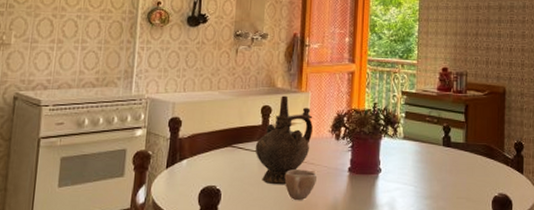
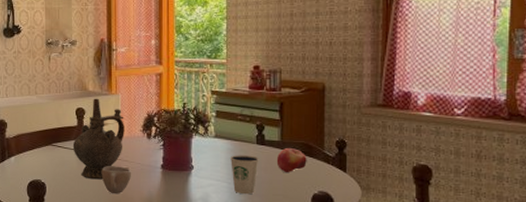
dixie cup: none [417,157,445,199] -> present [229,155,259,195]
fruit: none [461,149,489,176] -> present [276,147,307,173]

